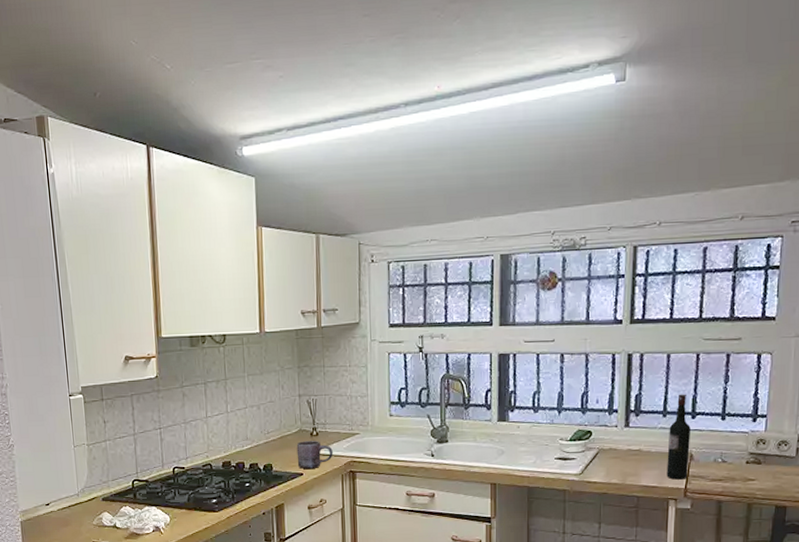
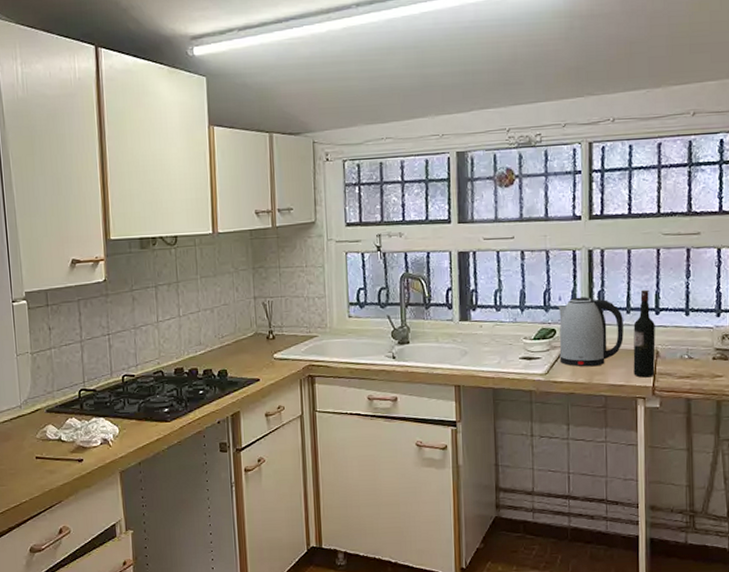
mug: present [296,441,333,470] -> none [252,344,291,375]
kettle: none [594,400,659,468] -> present [558,297,624,367]

